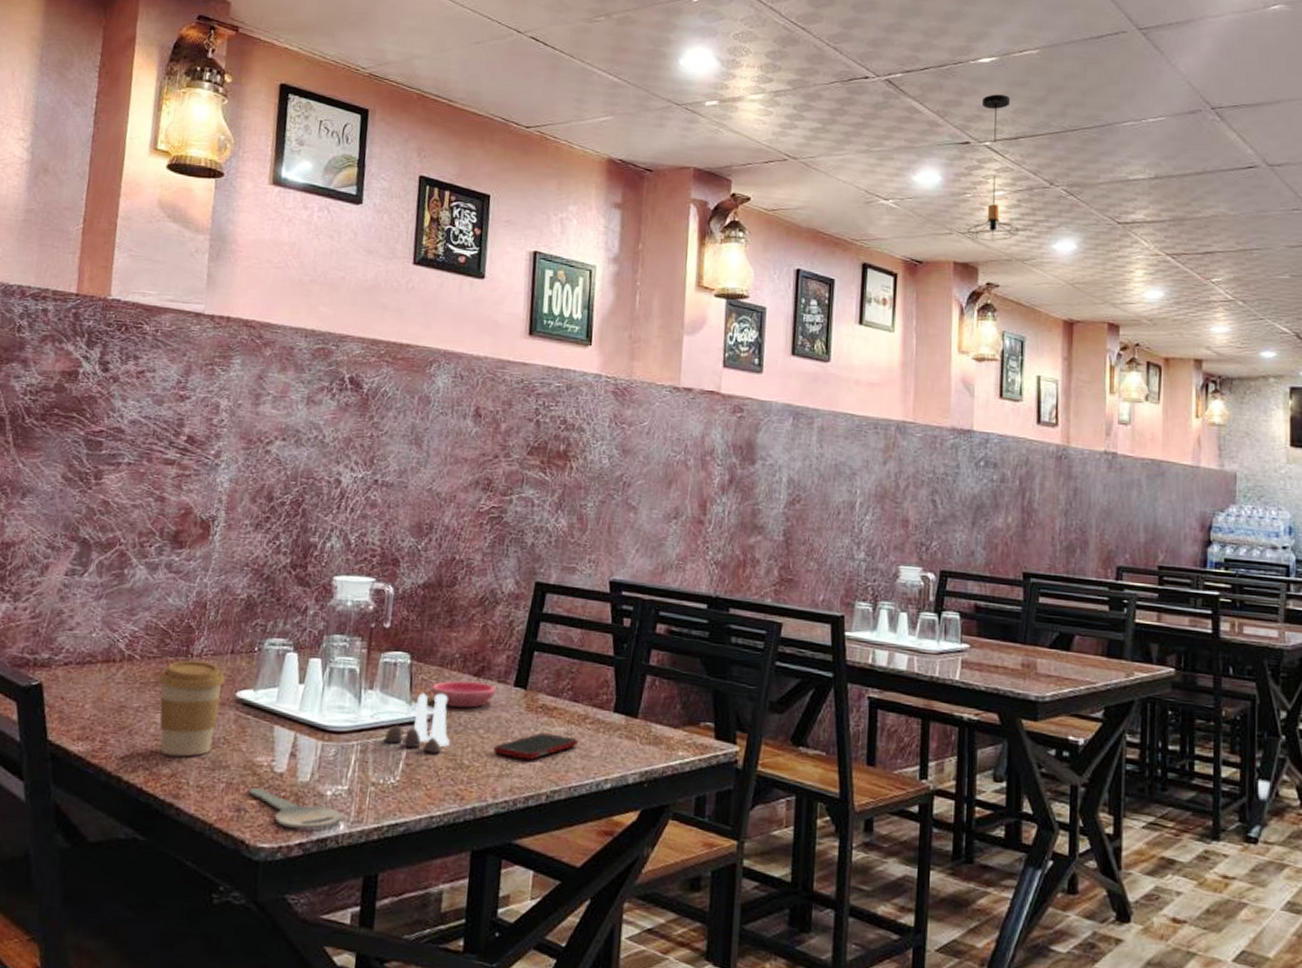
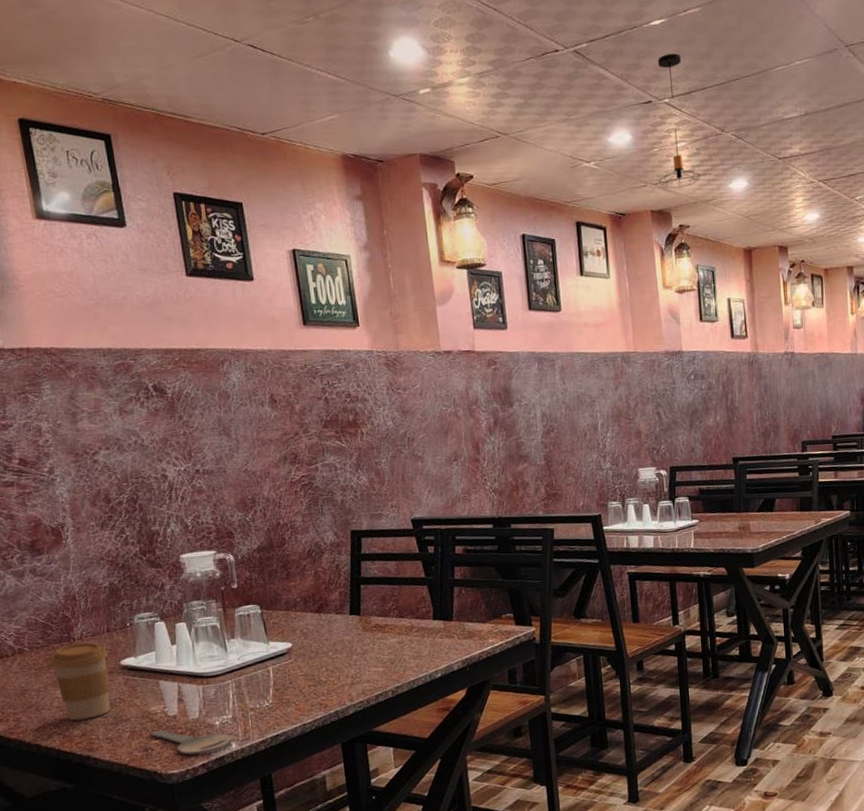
salt and pepper shaker set: present [382,693,450,754] -> none [251,631,307,678]
saucer: present [431,680,496,708] -> none [282,616,336,640]
cell phone: present [493,732,578,761] -> none [342,644,409,669]

